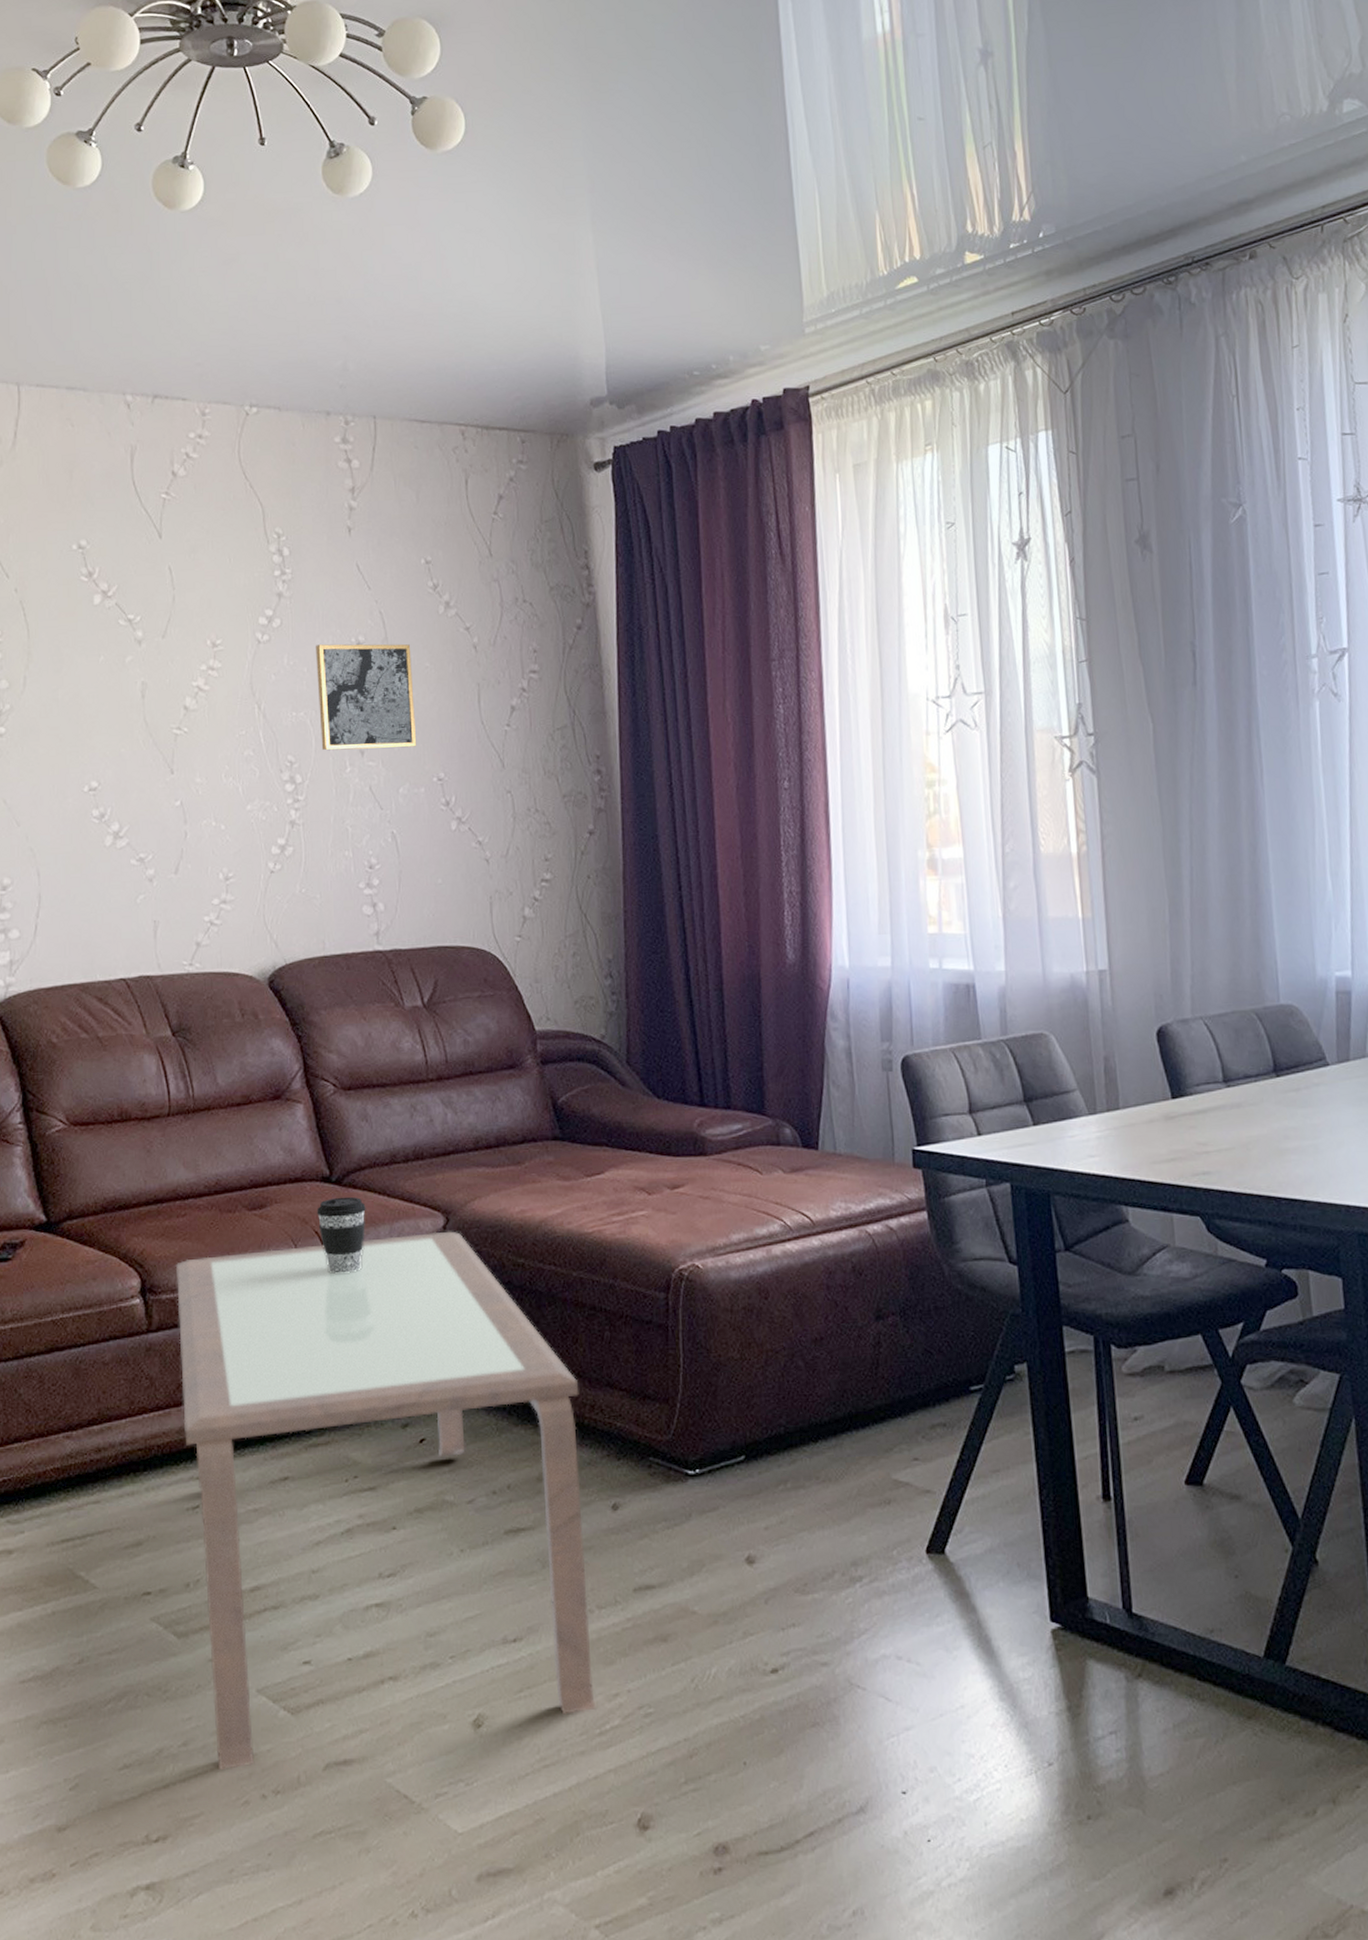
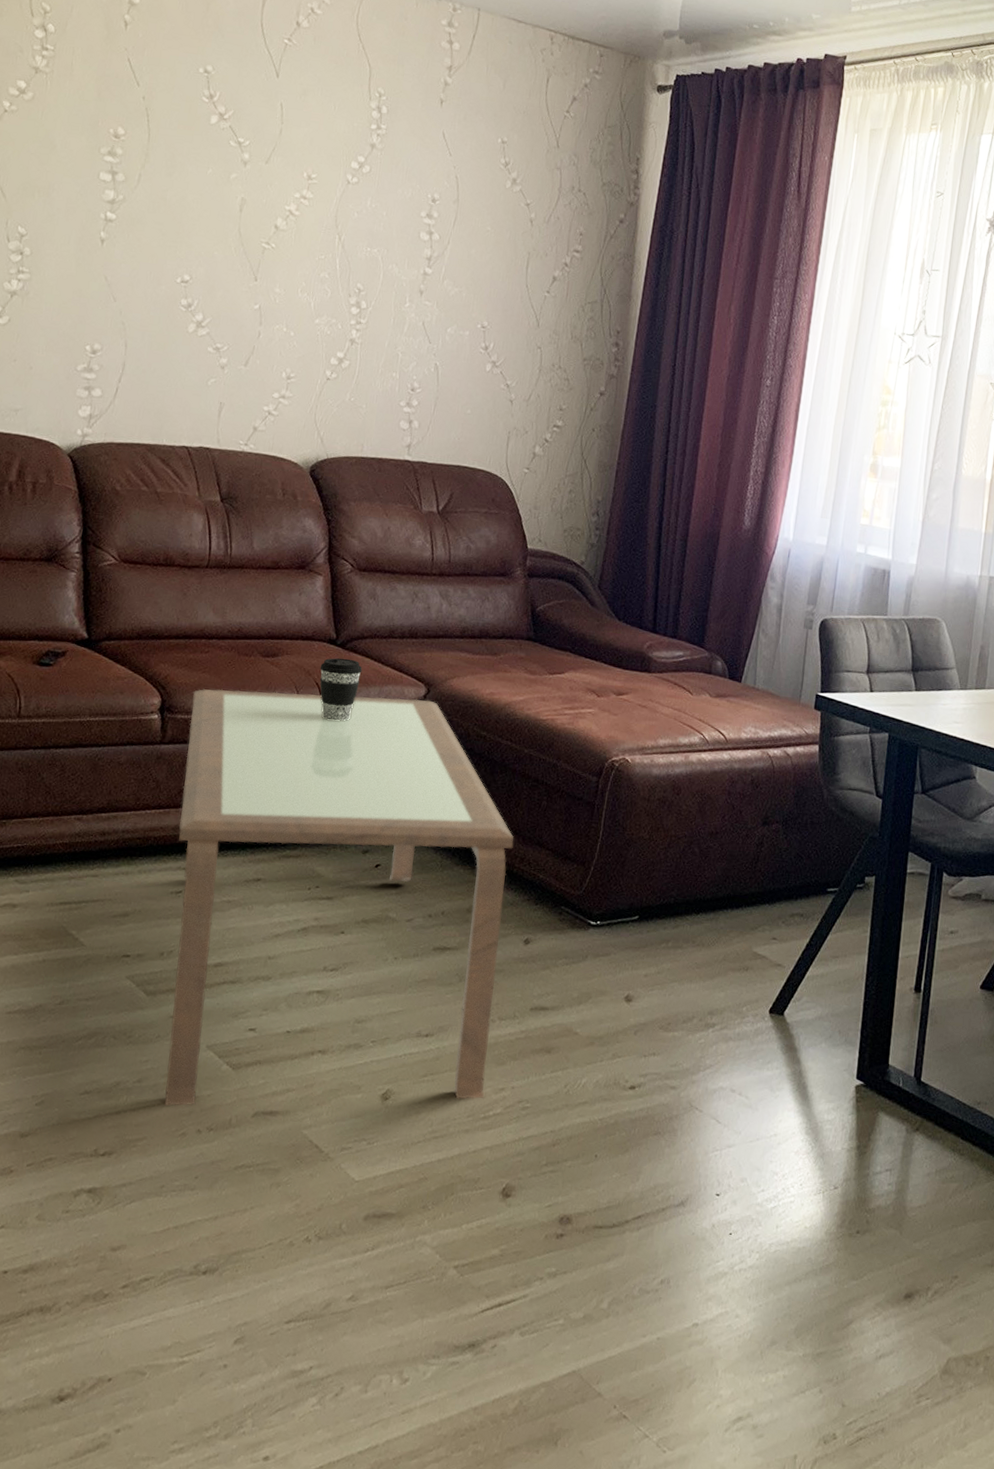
wall art: present [316,644,417,751] -> none [387,194,477,296]

